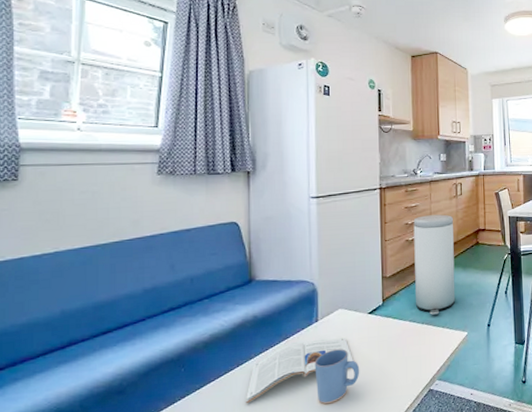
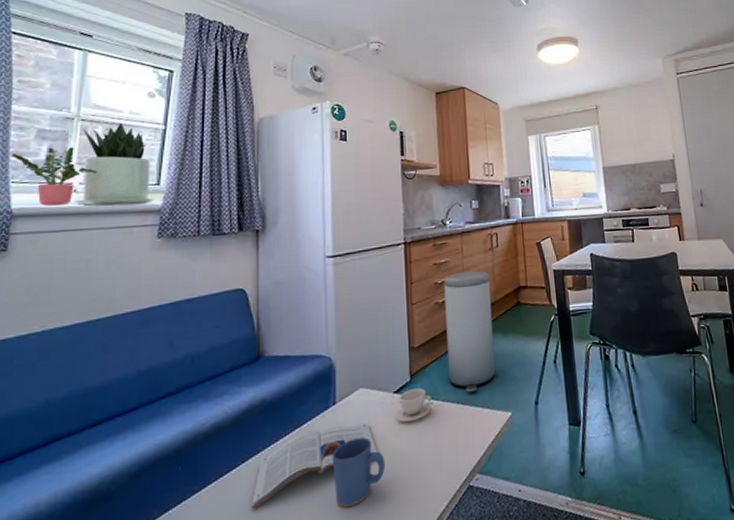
potted plant: none [17,88,100,143] -> present [12,147,98,207]
planter: none [80,68,154,145] -> present [75,122,155,207]
teacup: none [369,310,400,338] -> present [395,388,432,423]

